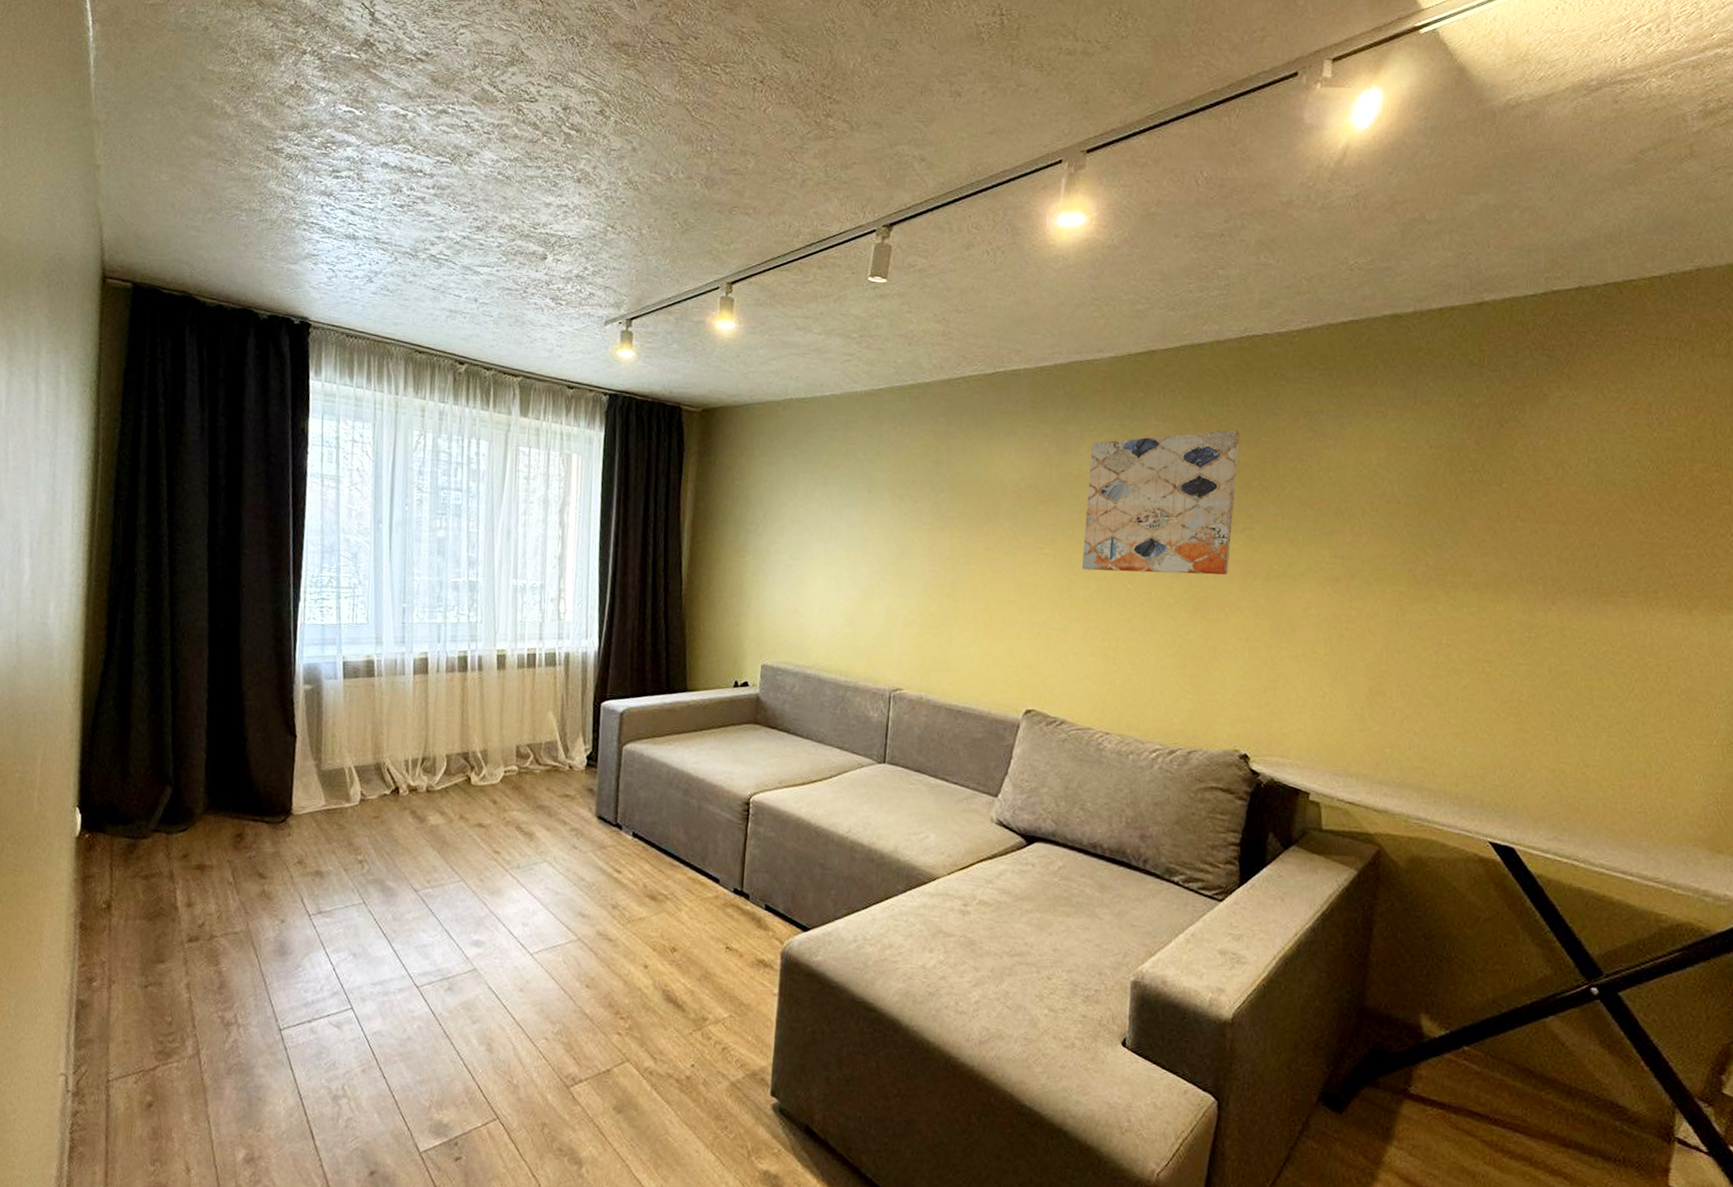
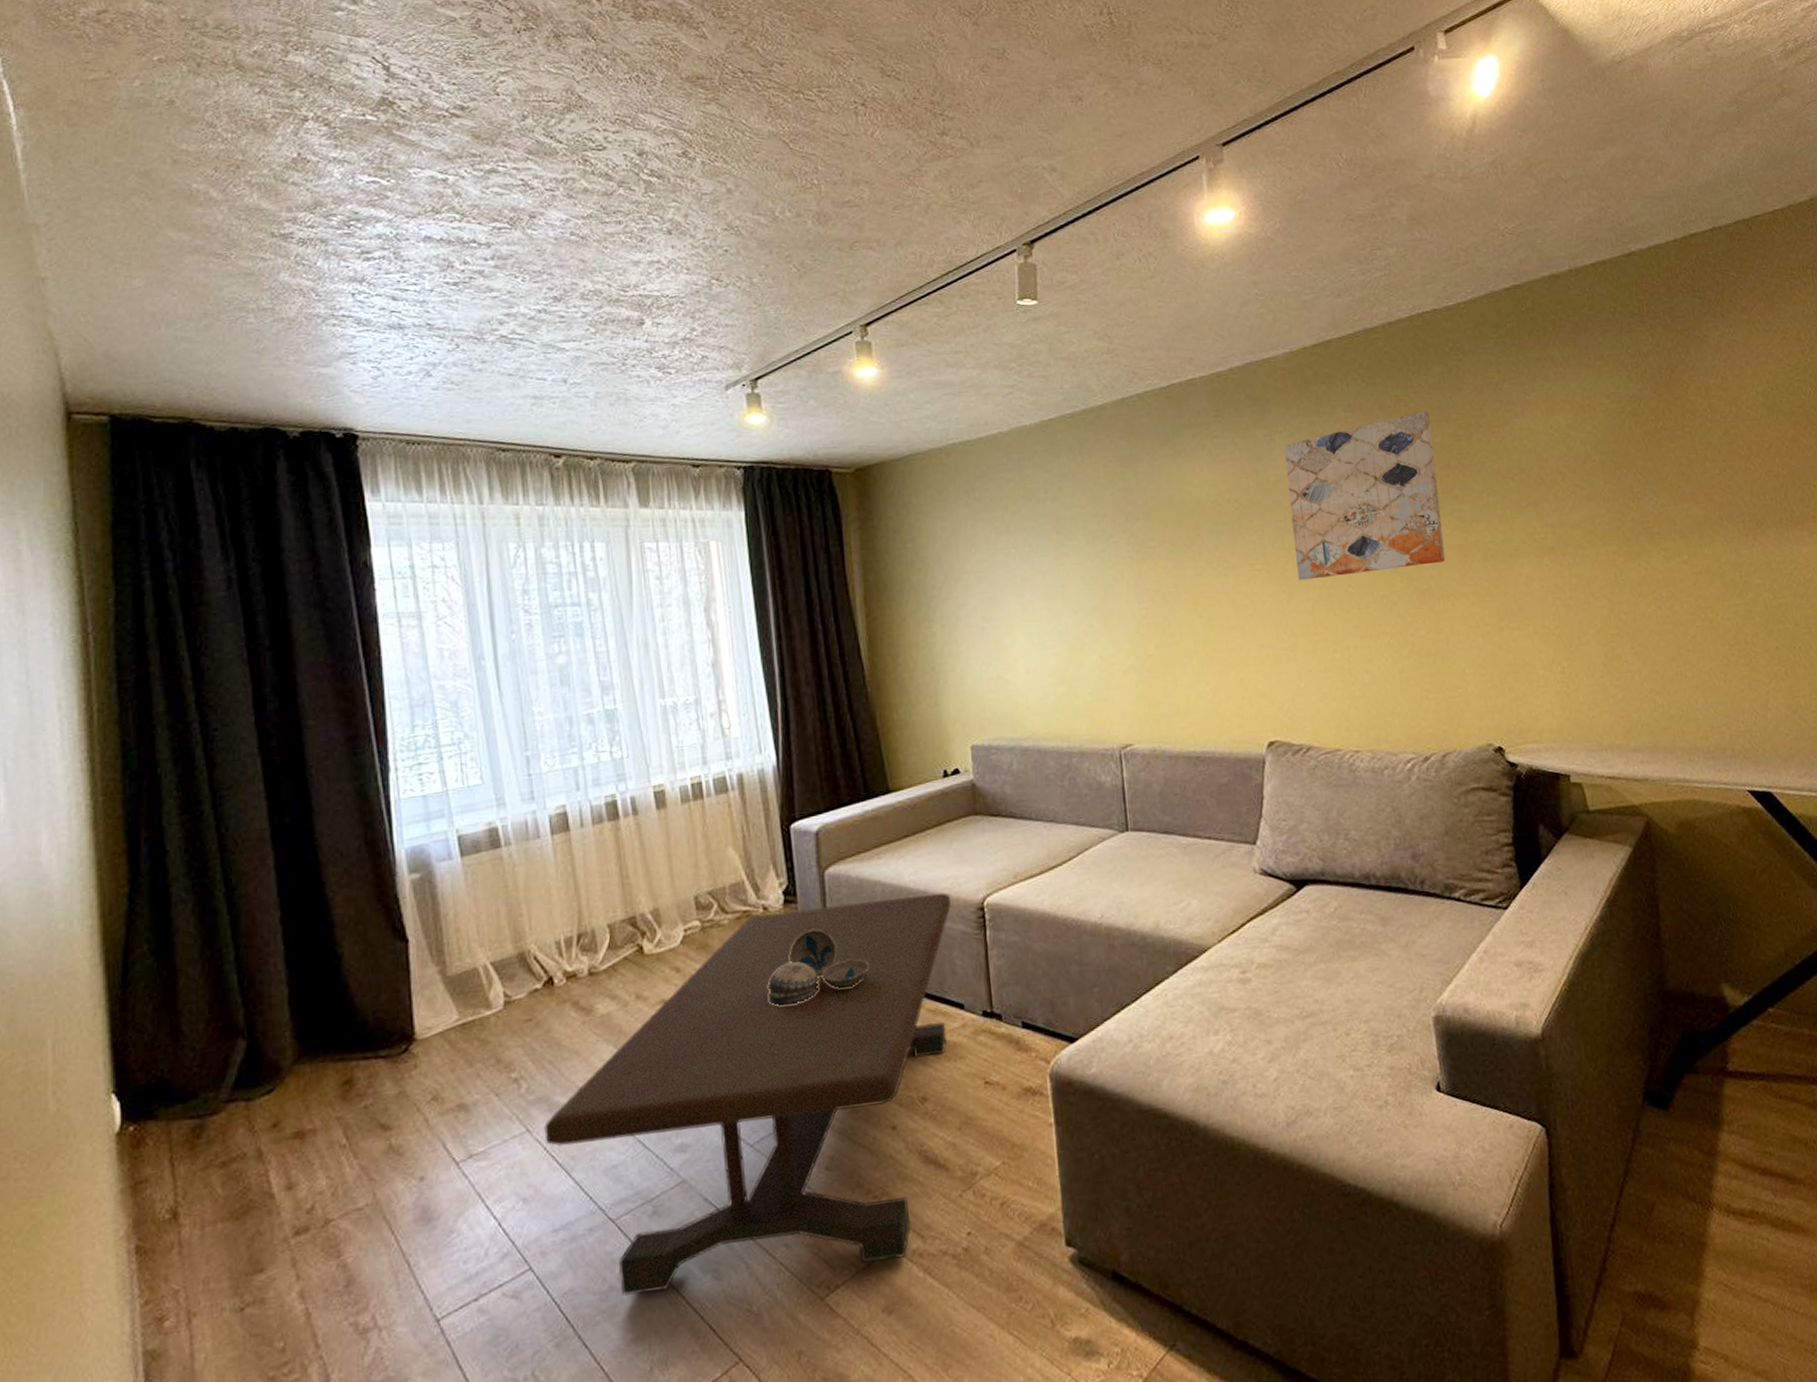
coffee table: none [376,770,723,1071] -> present [544,892,951,1296]
decorative bowl: none [563,792,648,850] -> present [768,929,870,1006]

